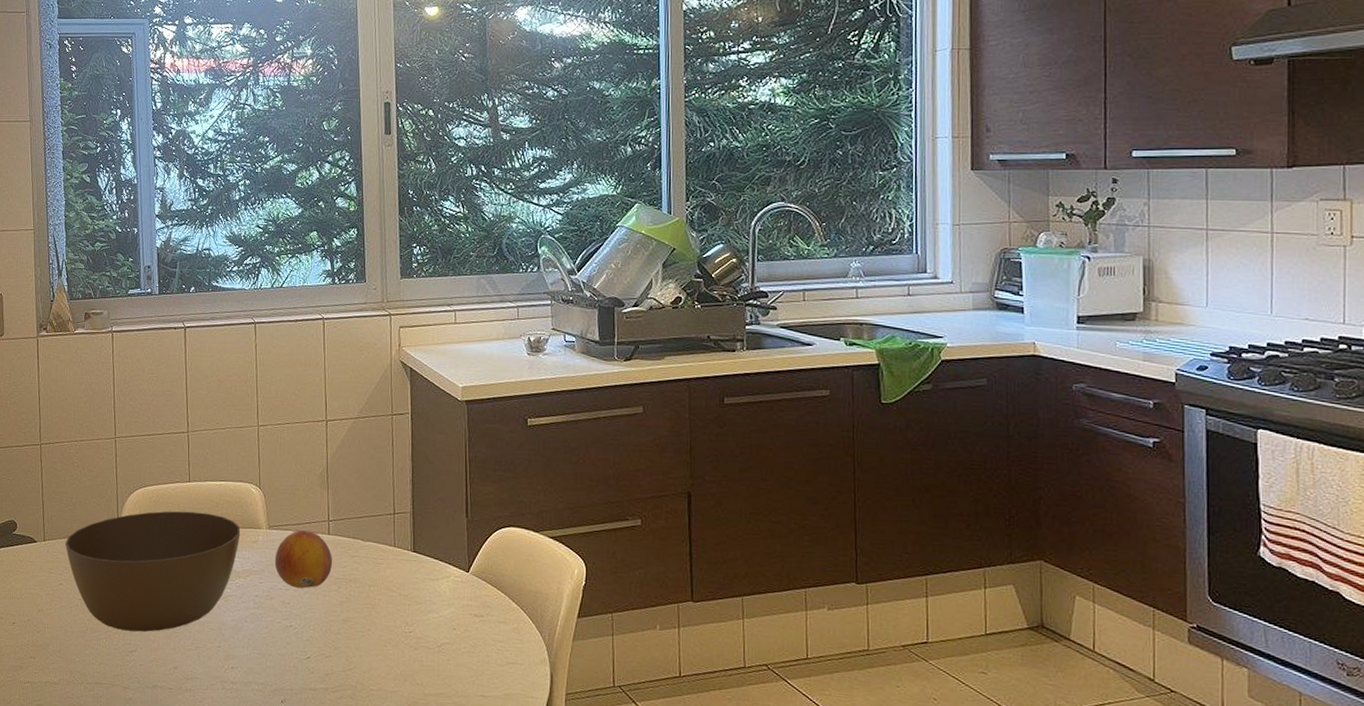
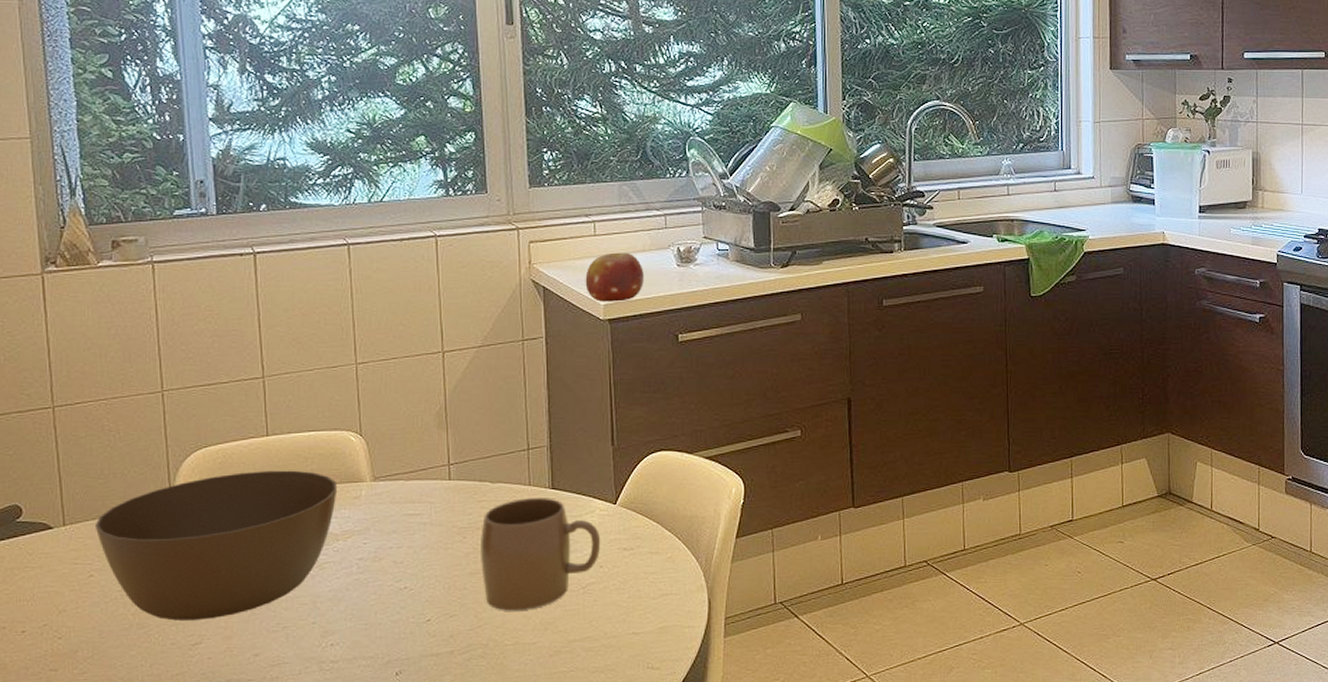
fruit: present [274,530,332,589] -> none [382,478,454,544]
mug: none [352,558,455,660] -> present [481,498,601,611]
fruit: none [446,339,498,385] -> present [585,252,644,302]

